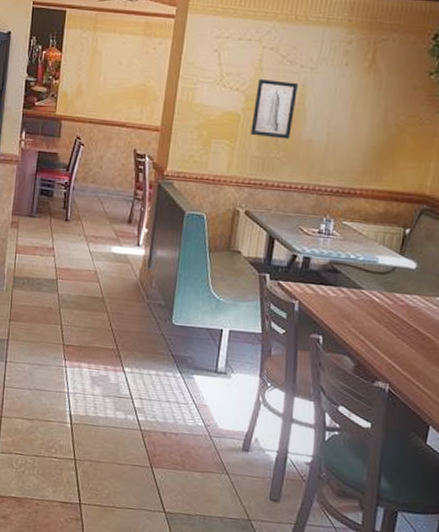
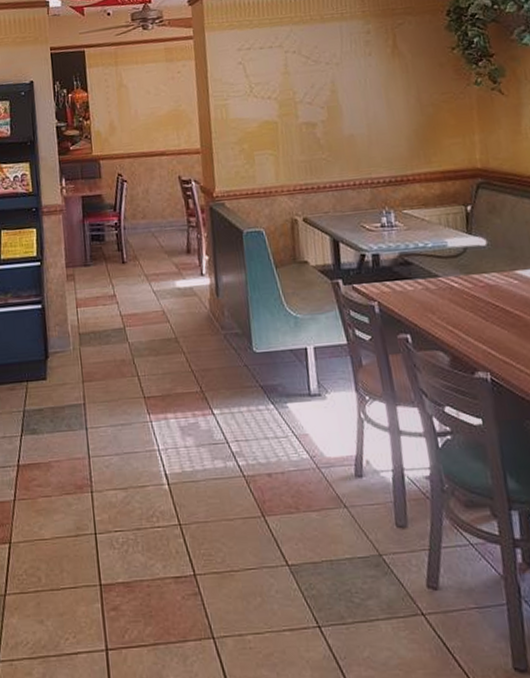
wall art: present [250,79,298,139] -> none [287,80,332,141]

